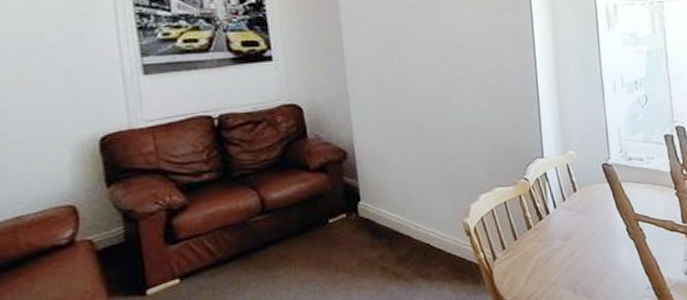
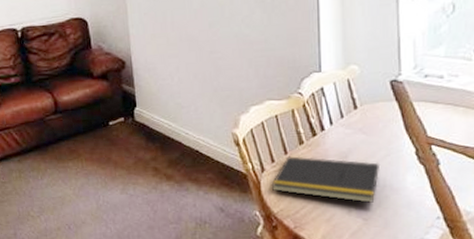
notepad: none [503,241,599,281] -> present [271,156,381,203]

